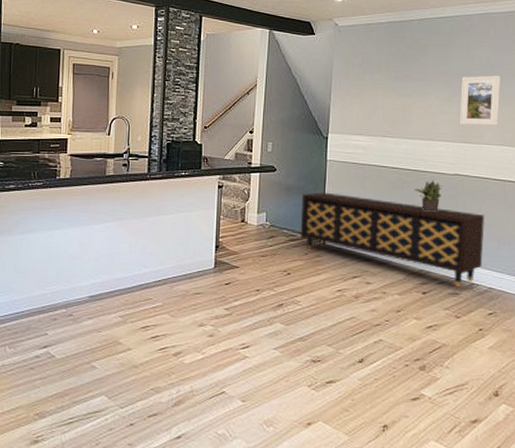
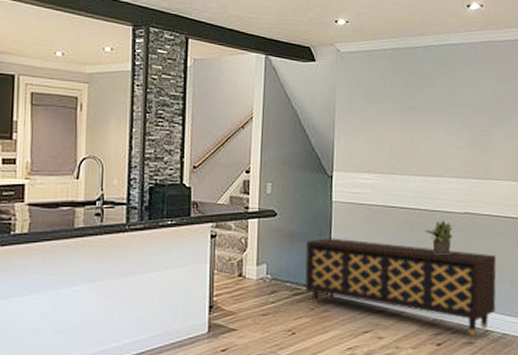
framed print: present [459,75,501,126] -> none [467,106,507,160]

